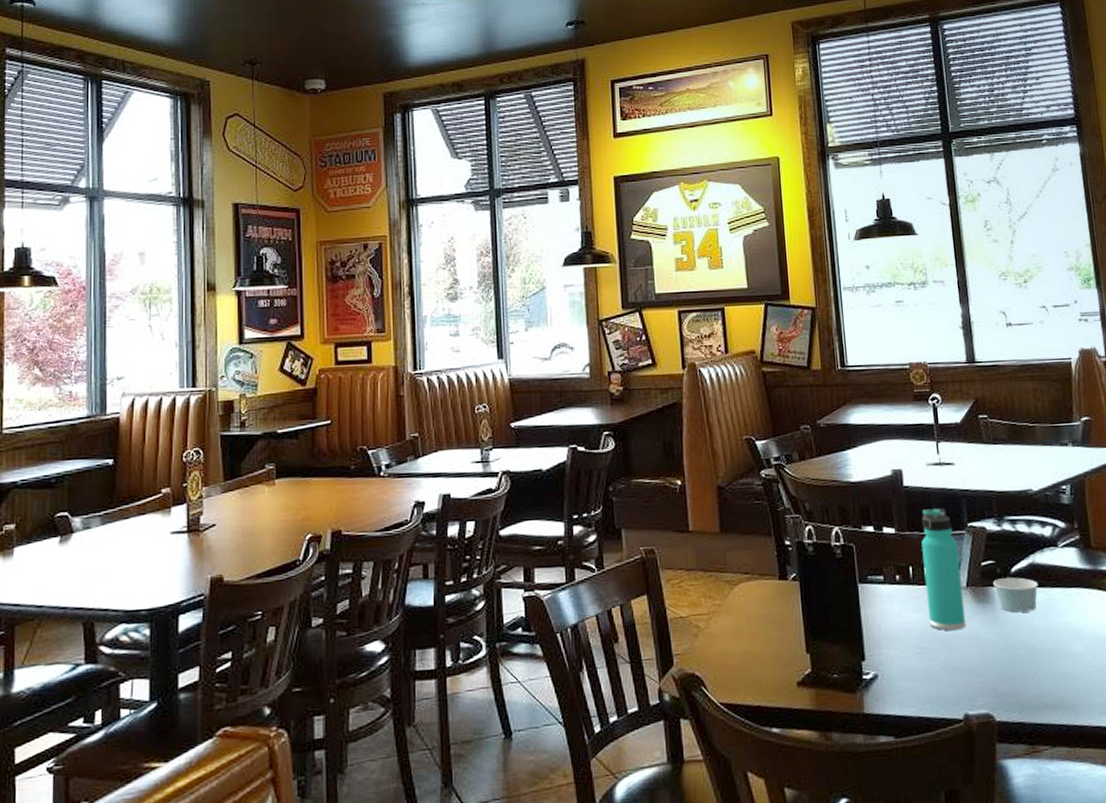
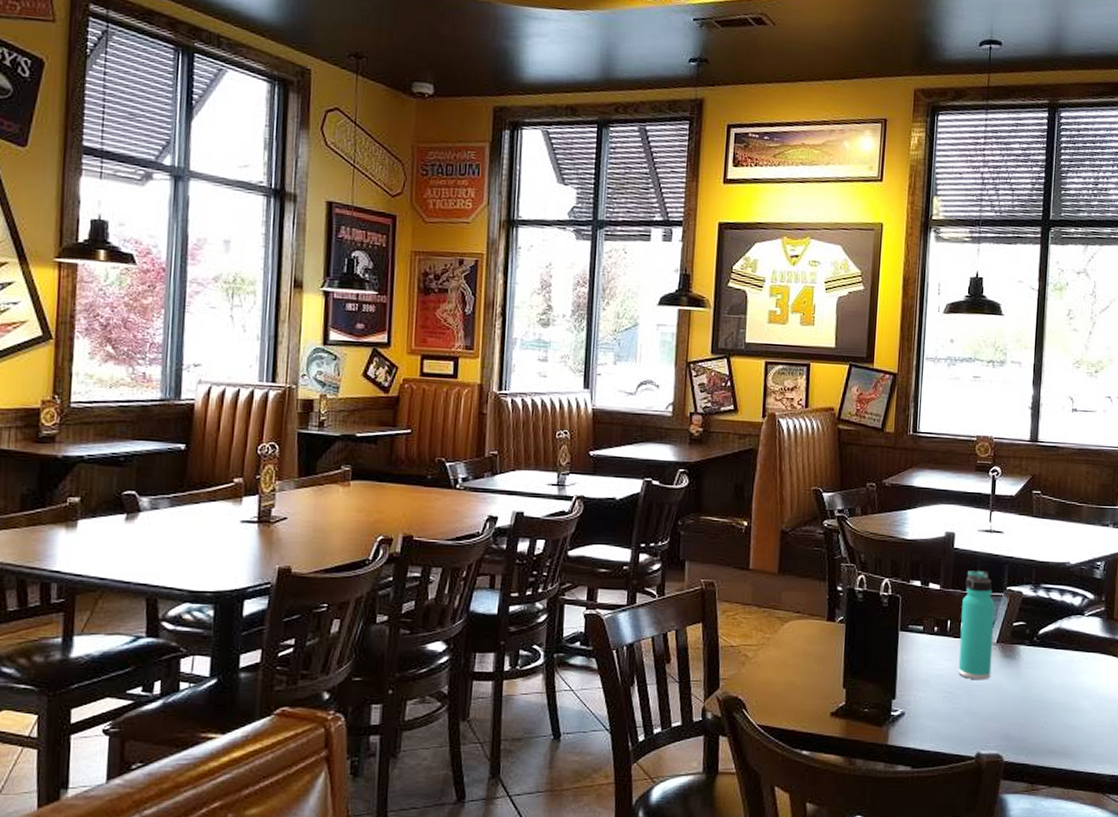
paper cup: present [993,577,1038,613] -> none [1021,638,1061,670]

